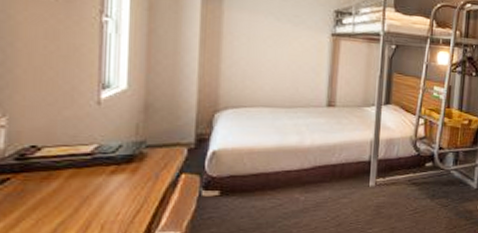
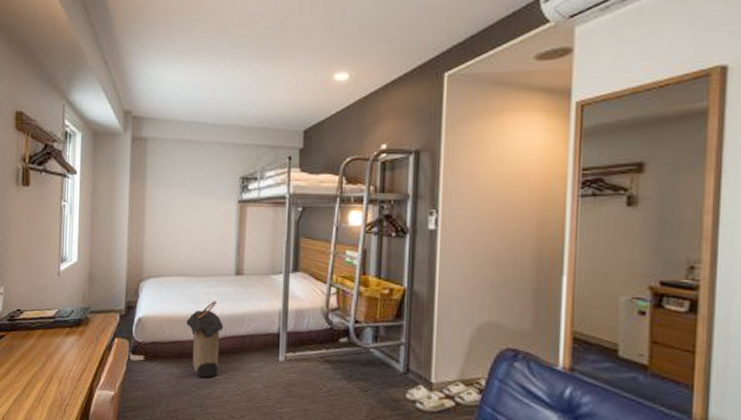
laundry hamper: none [271,132,313,208] -> present [186,301,223,378]

